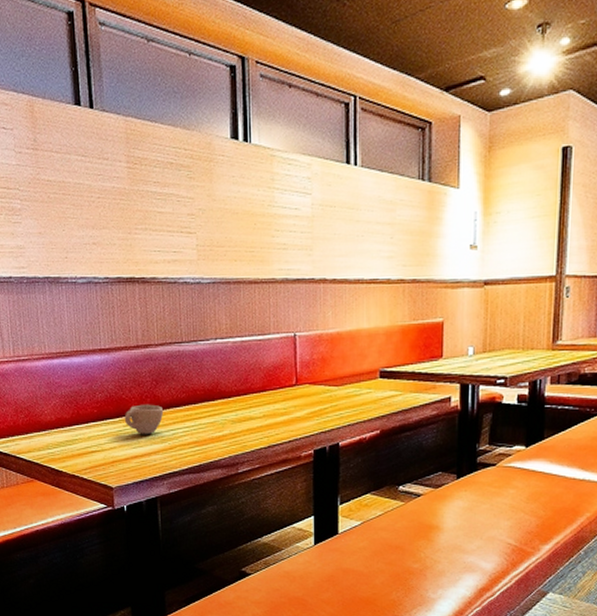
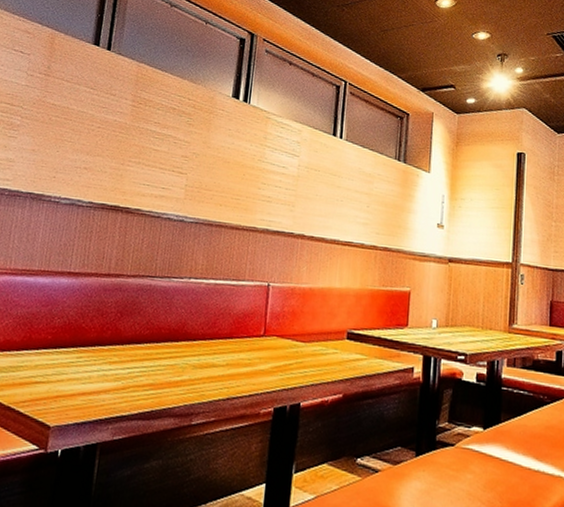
cup: present [124,404,164,434] -> none [79,336,124,370]

